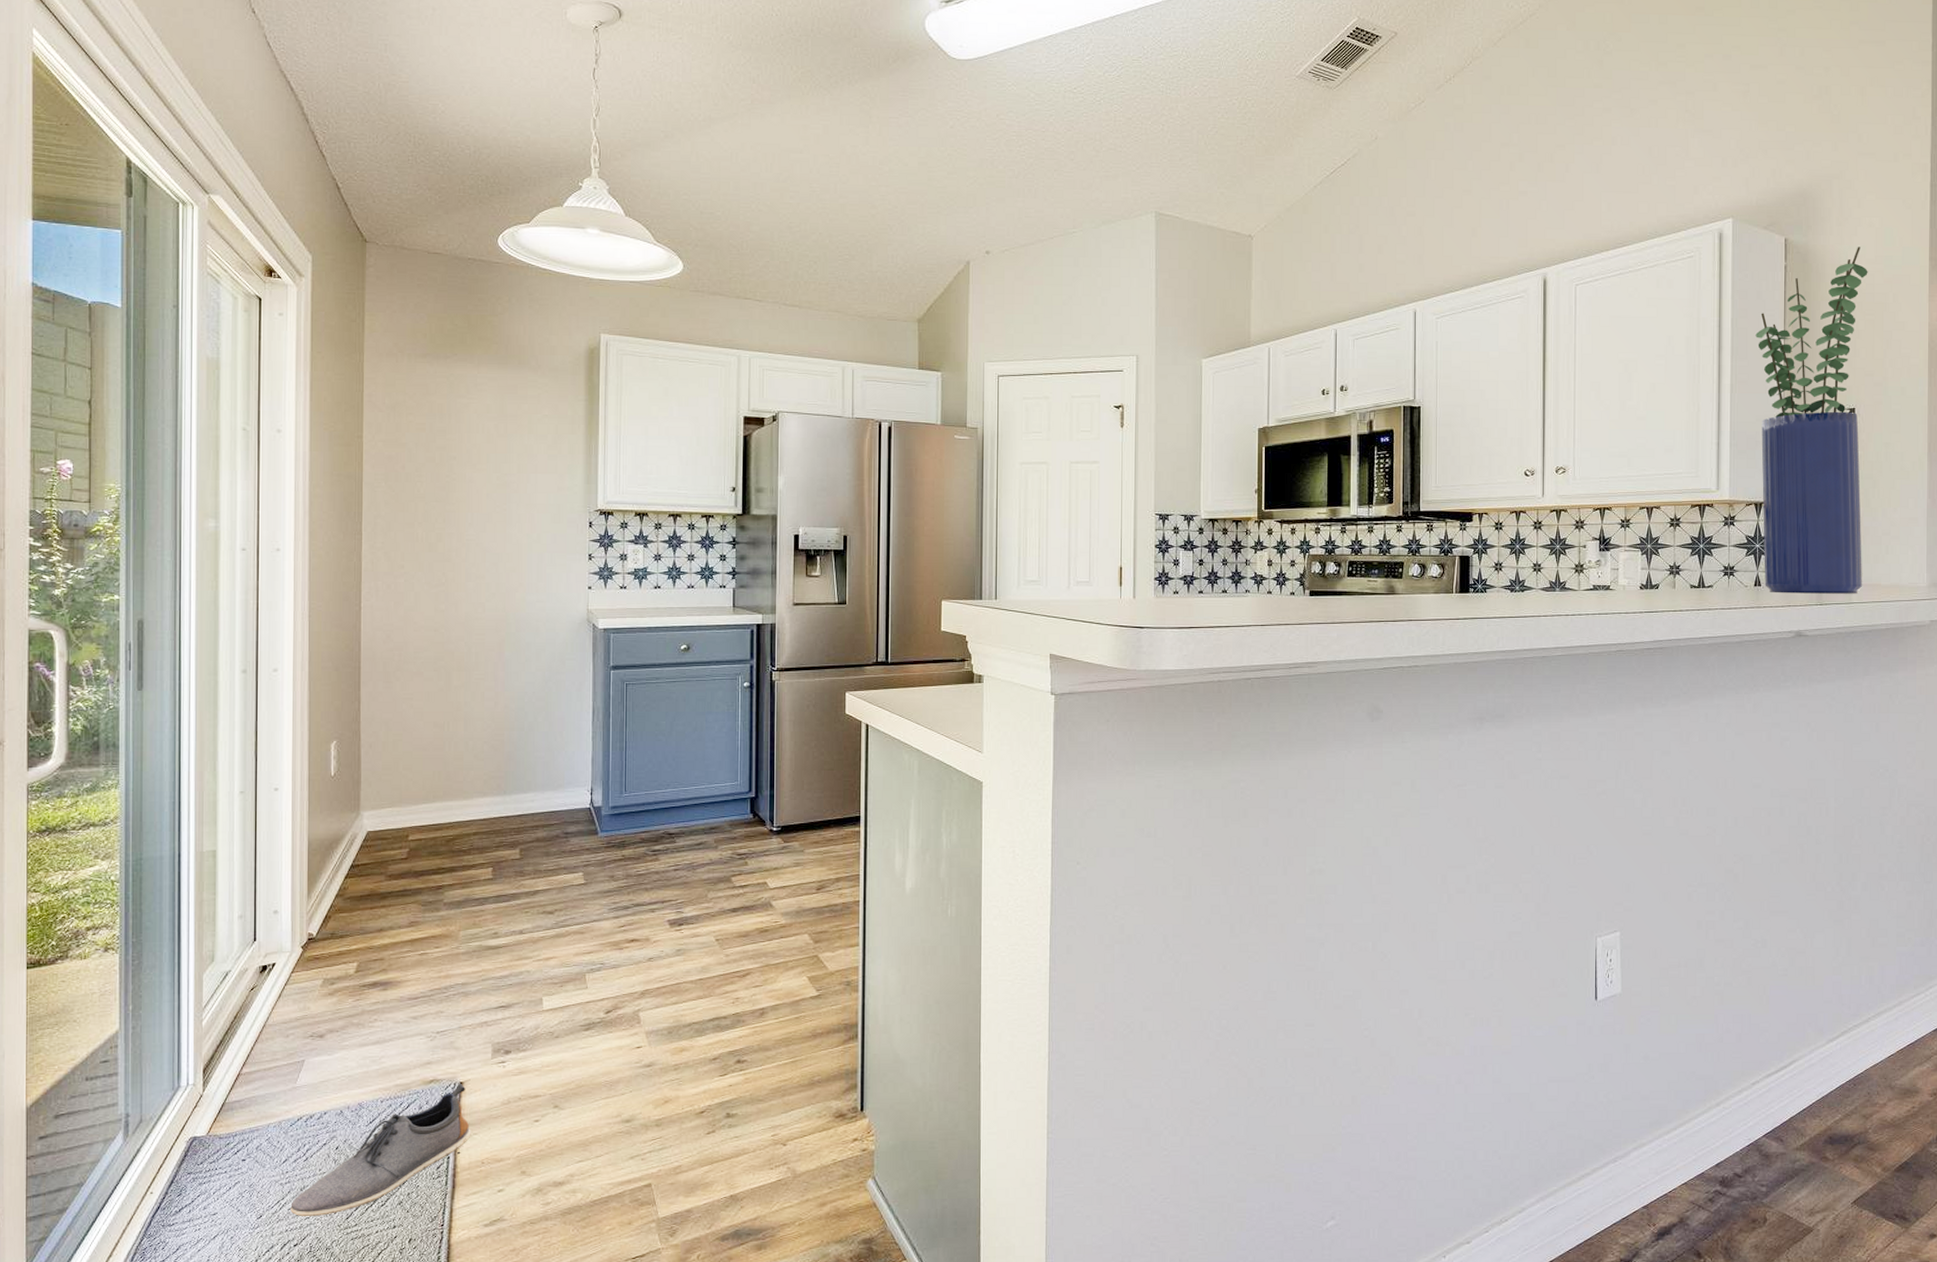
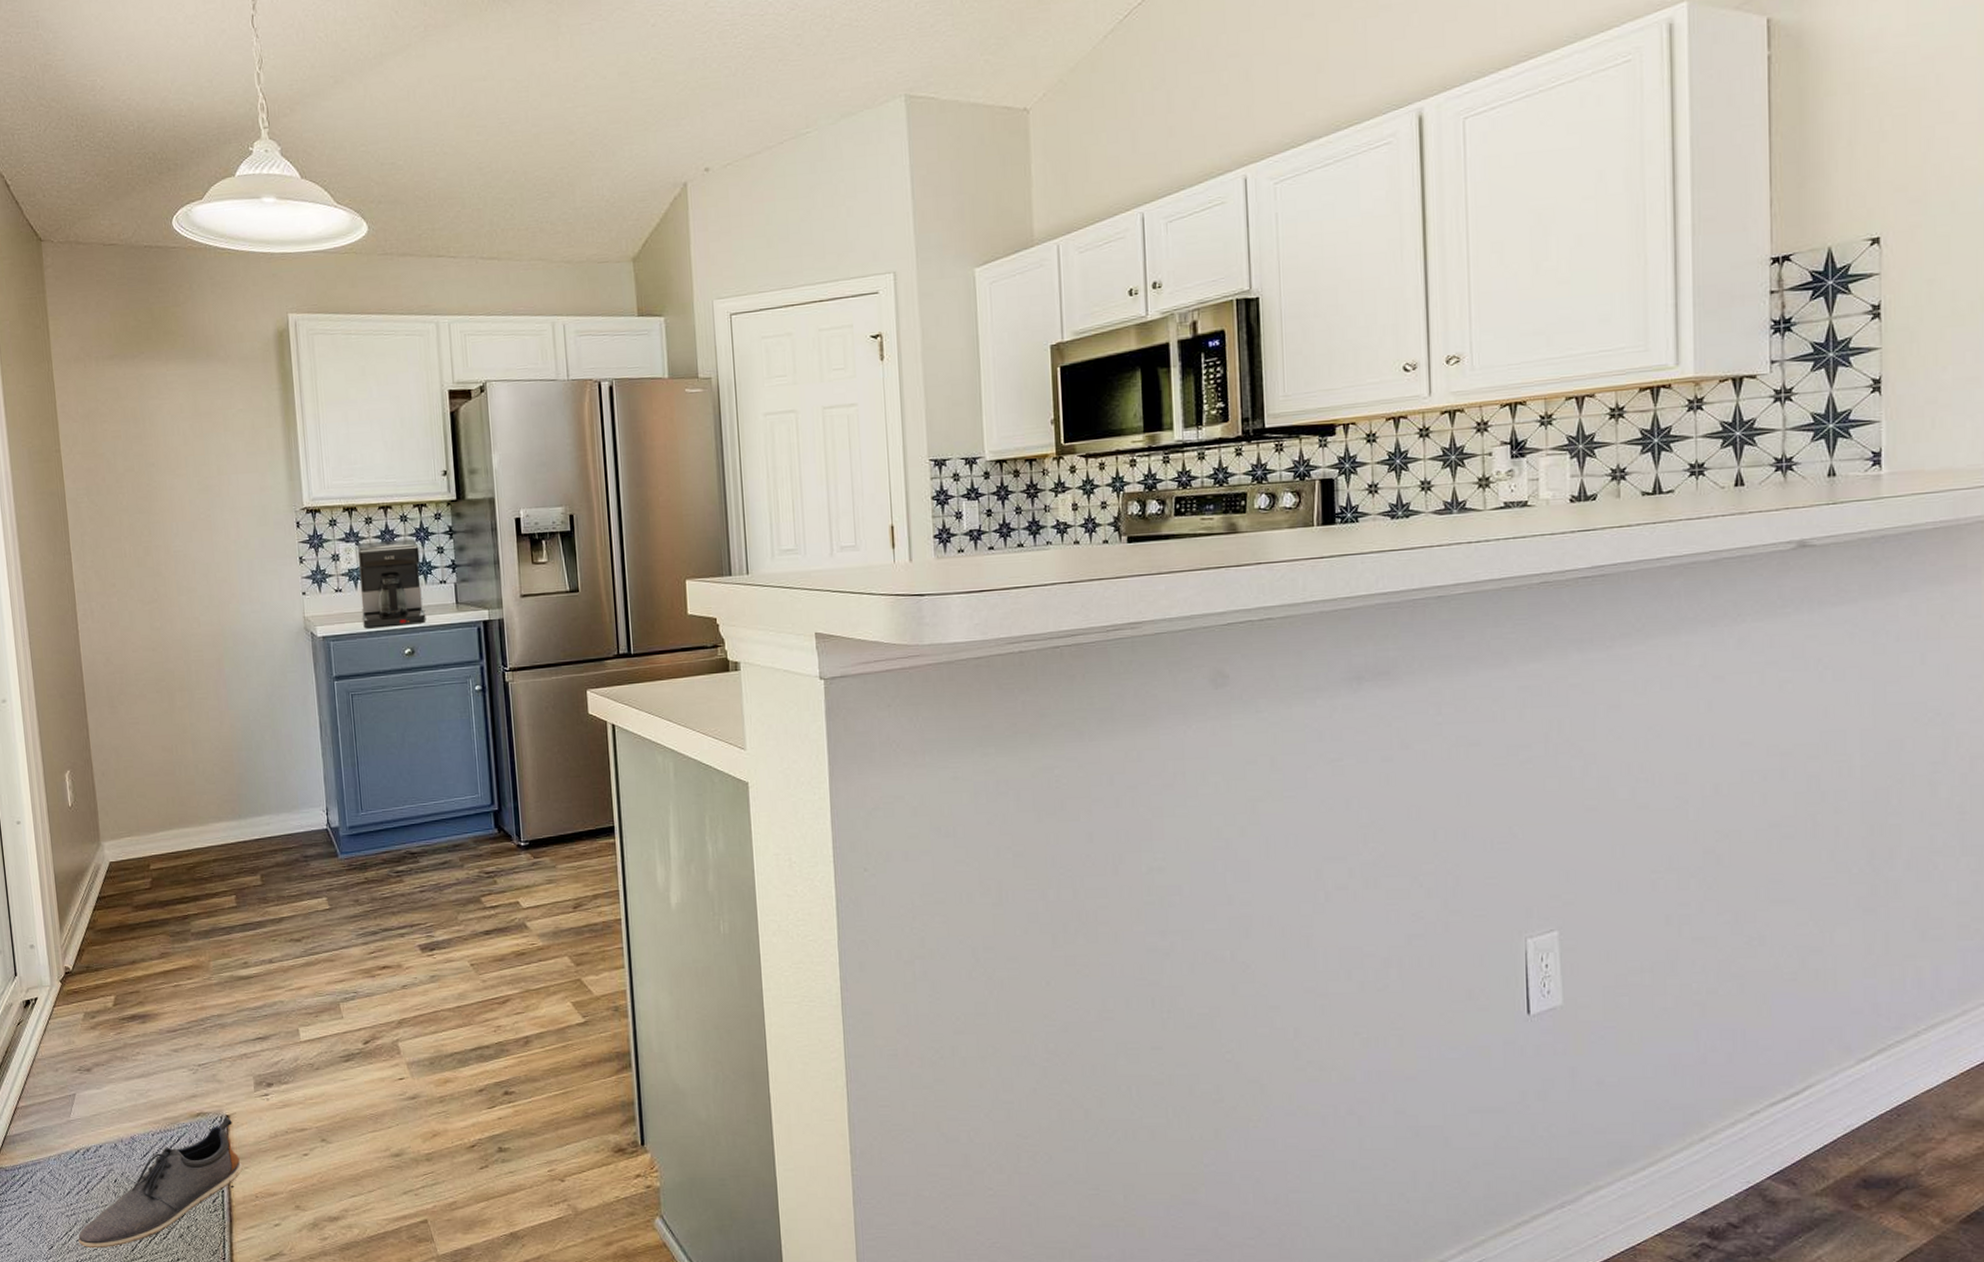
coffee maker: none [644,545,704,625] -> present [357,539,426,630]
vase: present [1755,247,1868,594] -> none [1726,15,1896,494]

